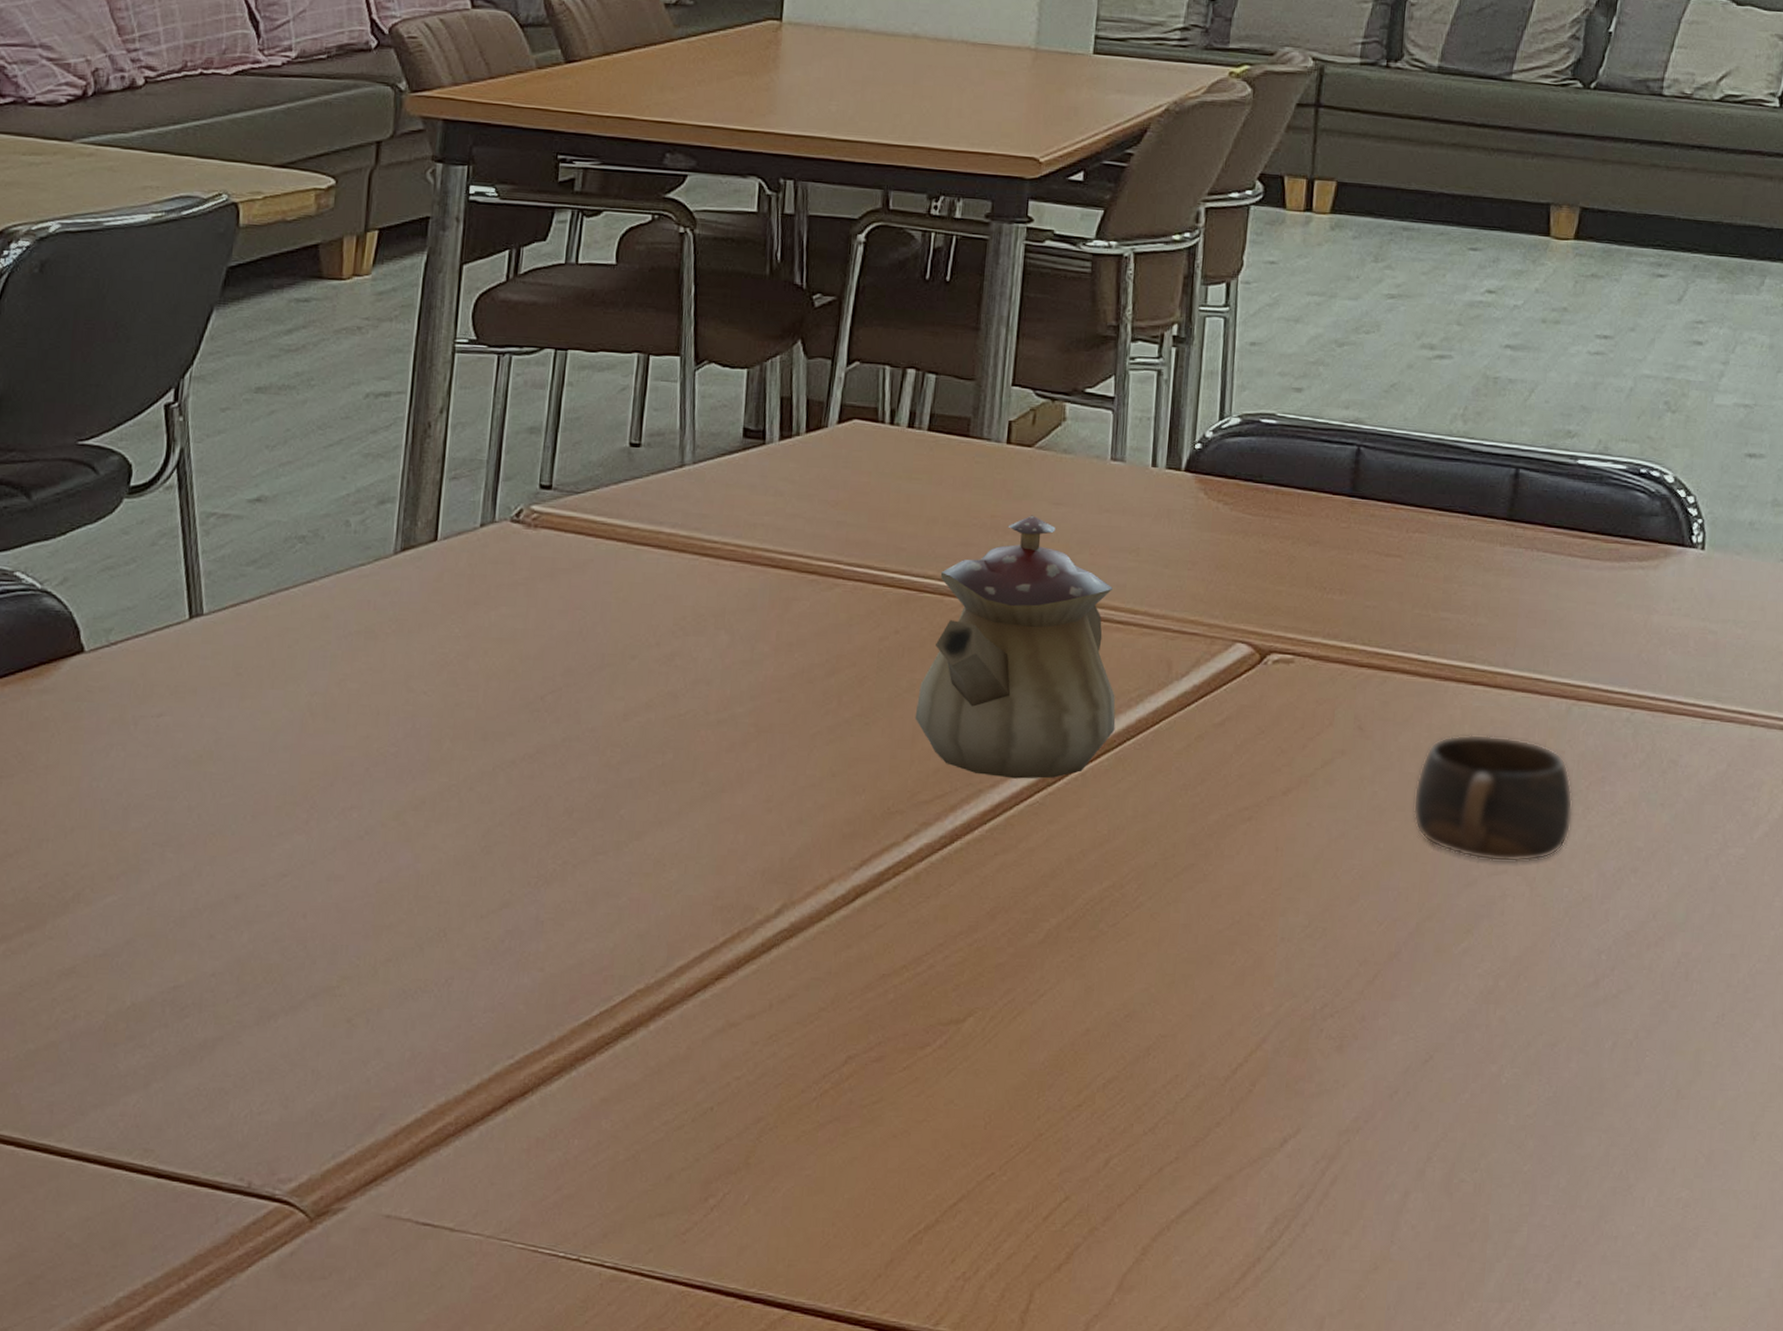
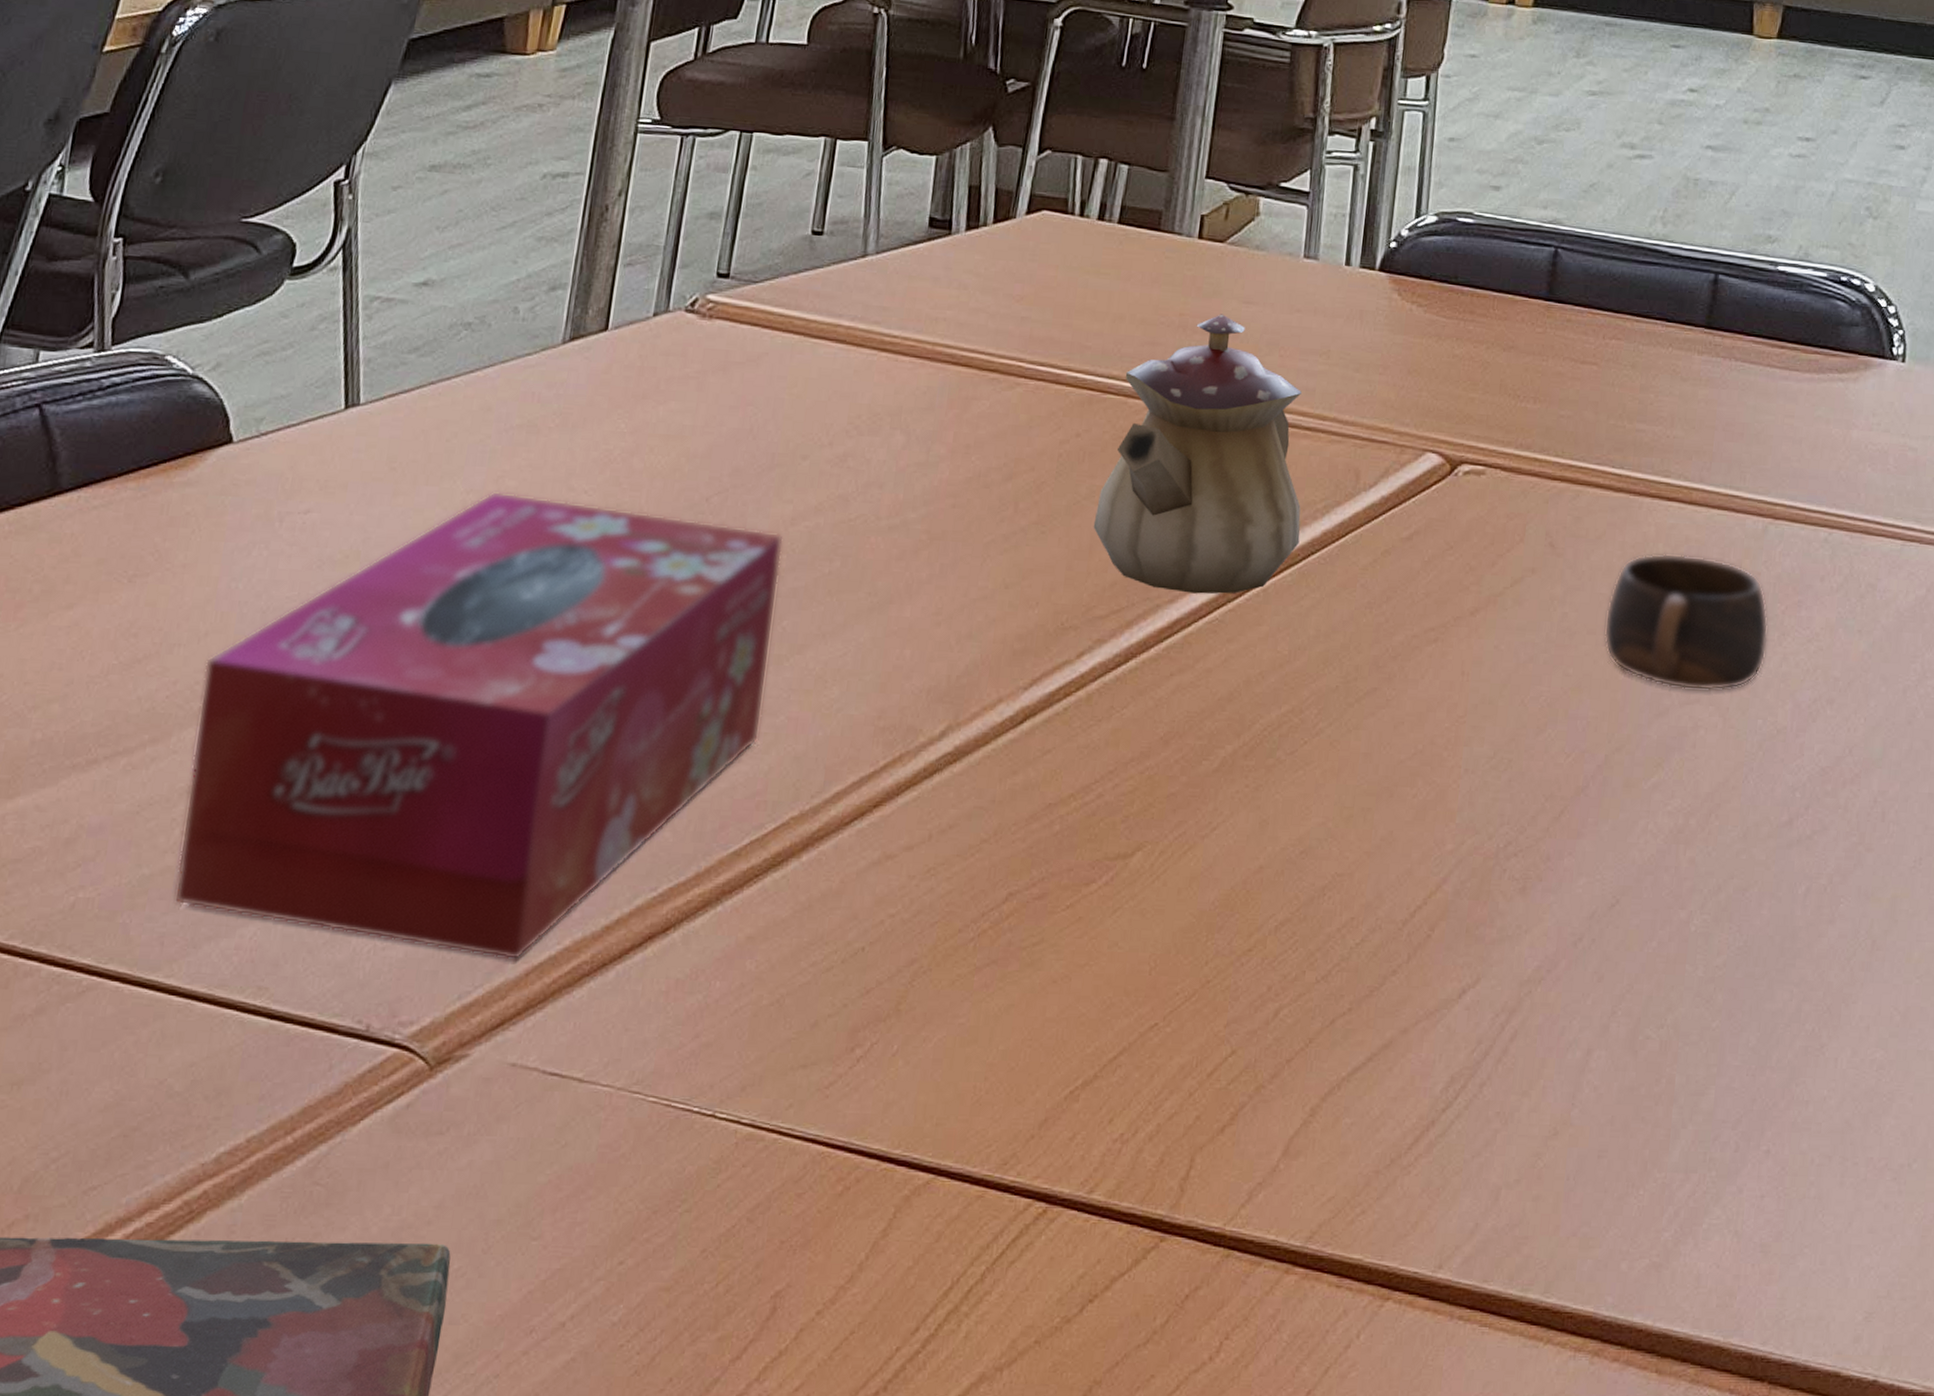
tissue box: none [59,693,617,1123] -> present [173,490,783,960]

